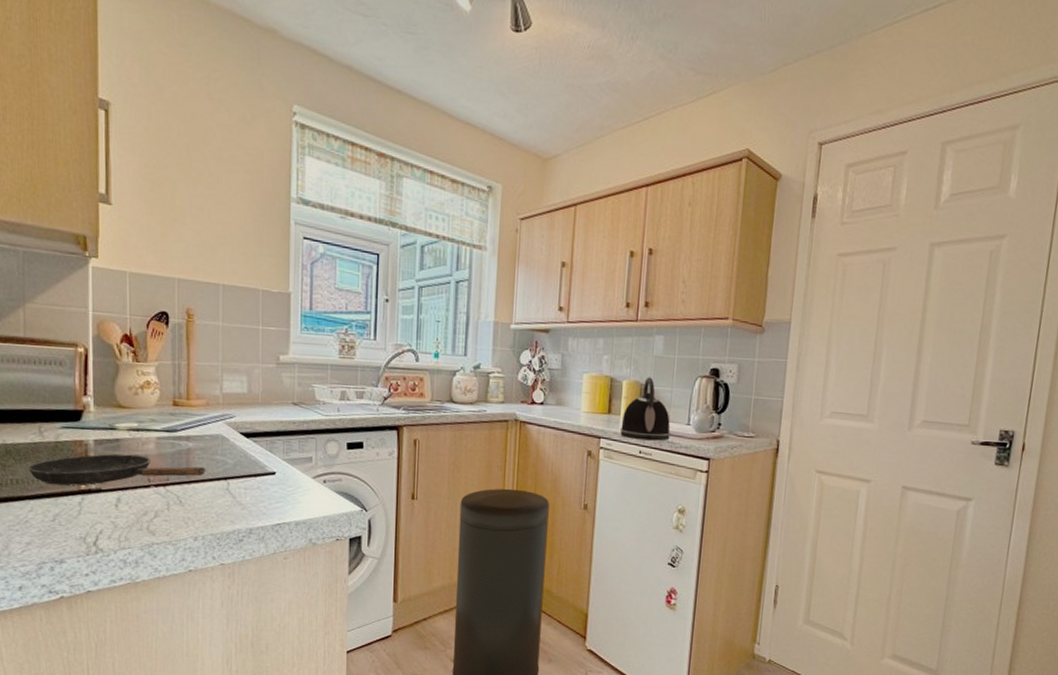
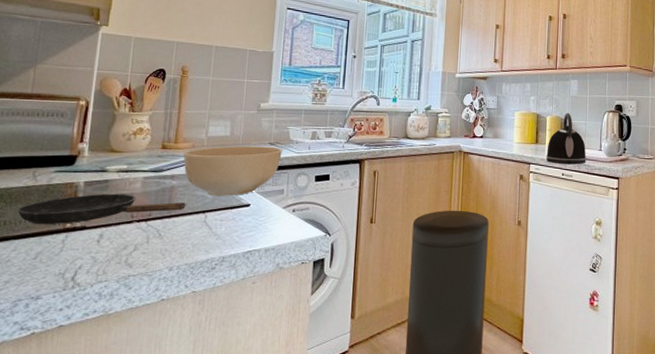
bowl: none [197,405,308,463] -> present [183,146,282,196]

